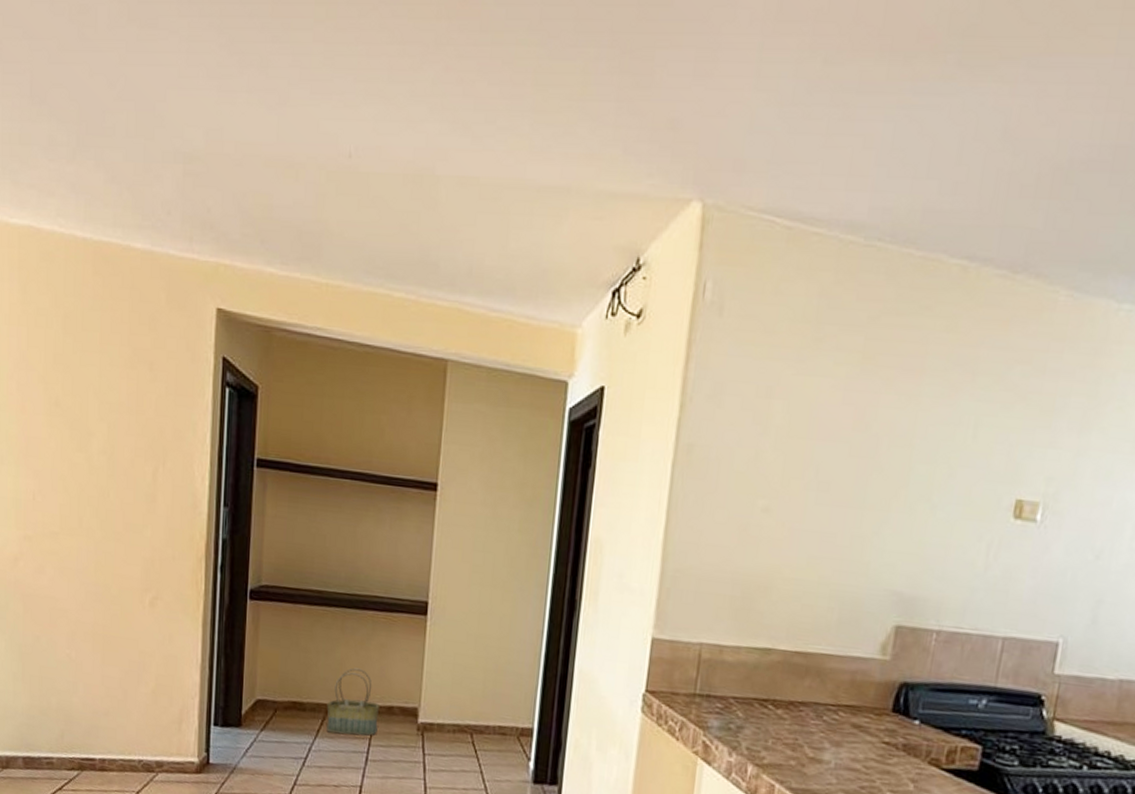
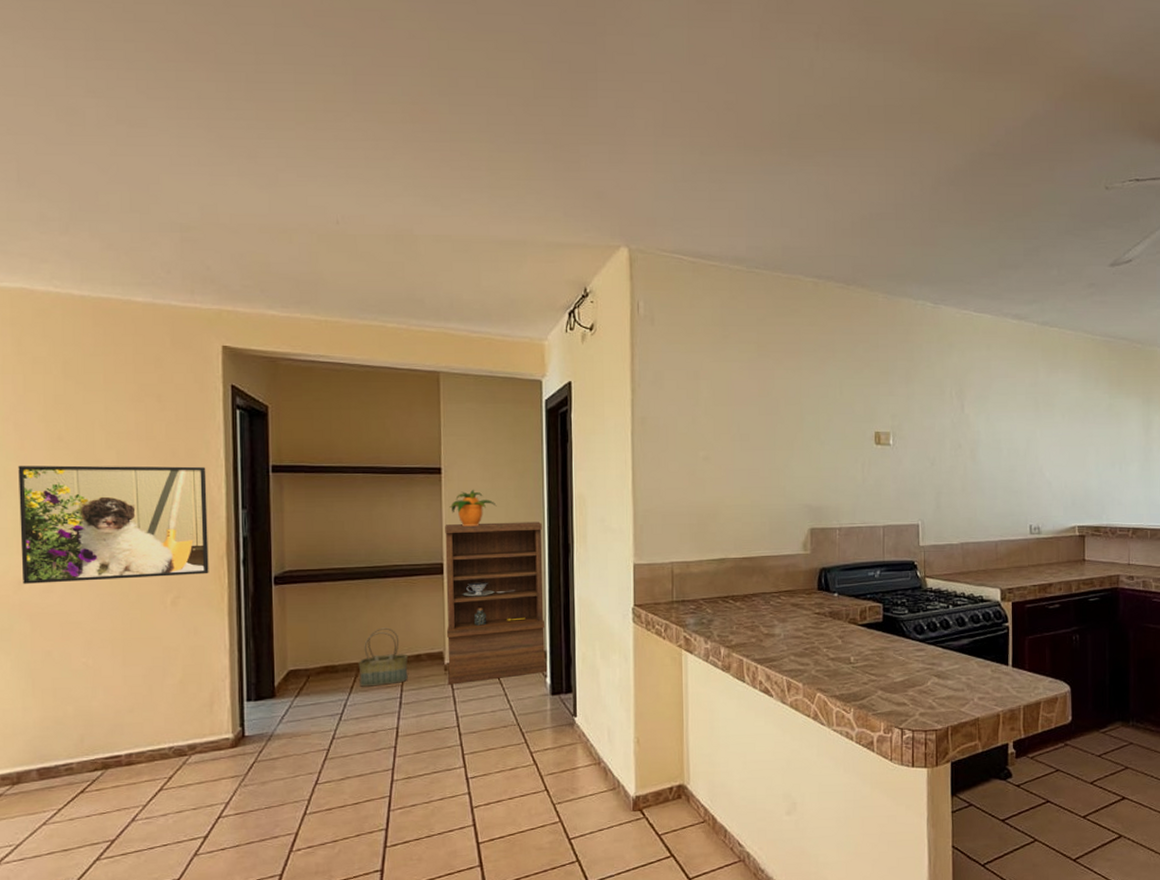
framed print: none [18,431,192,577] -> present [18,465,209,584]
bookshelf: none [418,555,547,755] -> present [445,521,548,685]
potted plant: none [442,514,496,562] -> present [449,489,497,527]

